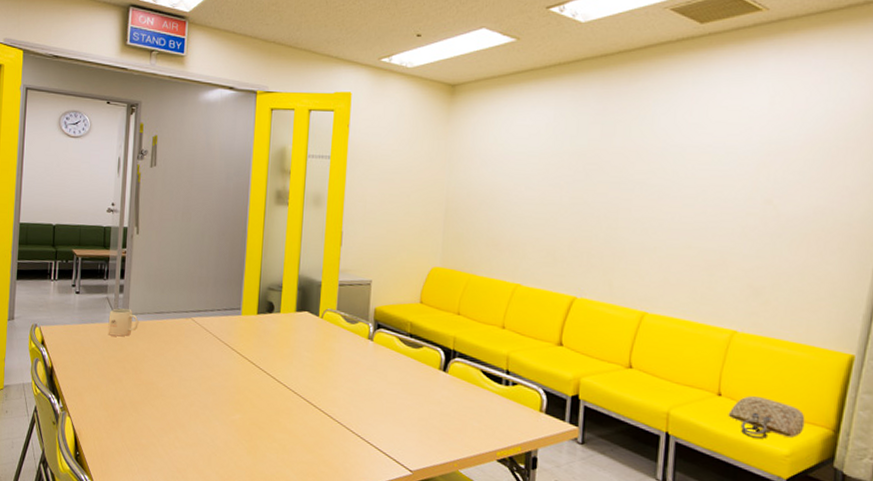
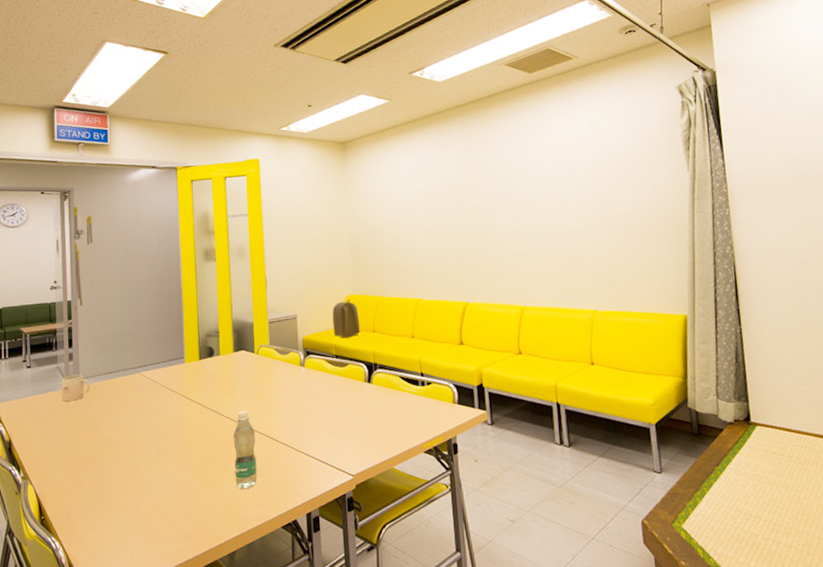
bottle: none [281,377,309,464] -> present [233,410,258,490]
backpack: none [411,272,443,316] -> present [332,299,361,338]
handbag: present [728,396,805,439] -> none [601,360,661,395]

